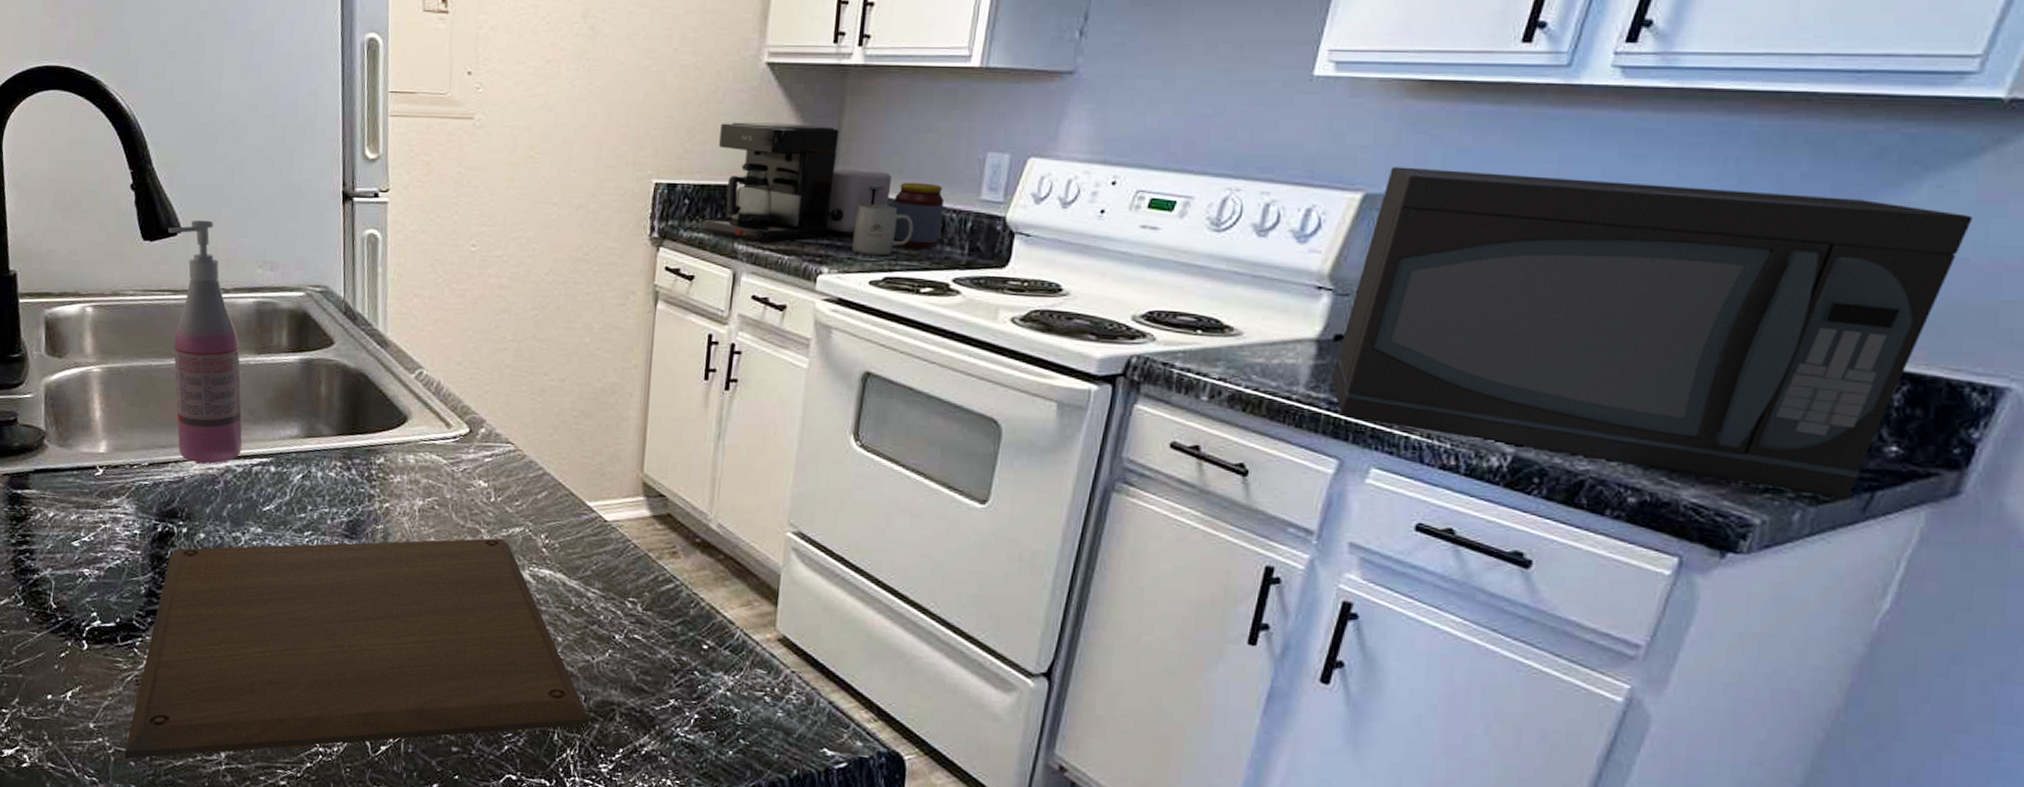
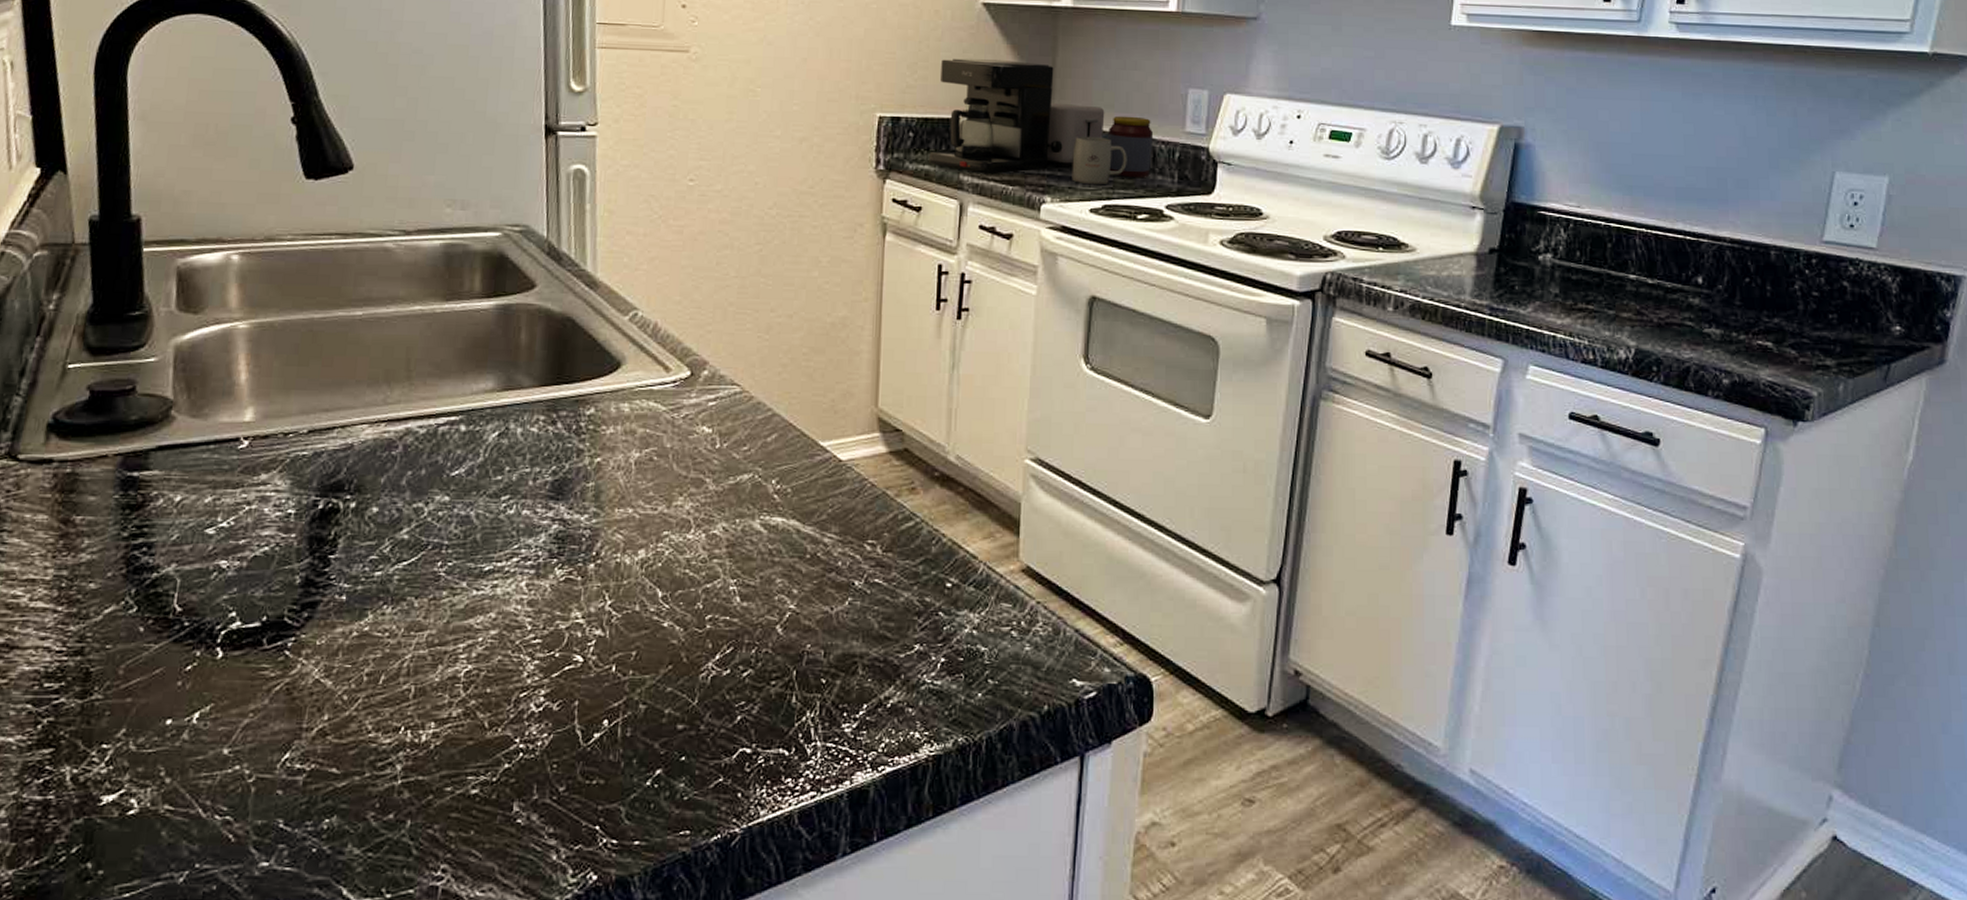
chopping board: present [124,538,589,759] -> none [269,487,830,787]
soap dispenser: present [167,220,243,464] -> none [336,156,426,426]
microwave: present [1332,167,1972,499] -> none [1490,103,1922,371]

